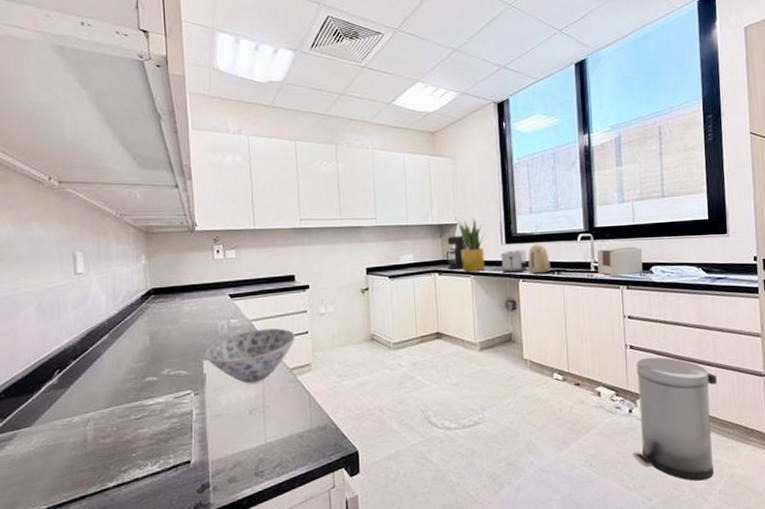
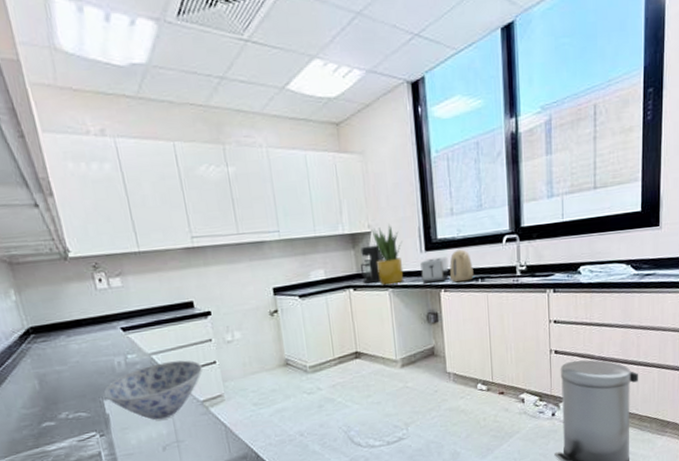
box: present [597,247,643,276] -> none [523,246,571,280]

